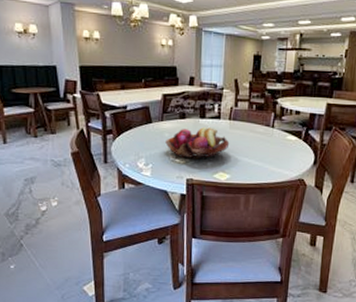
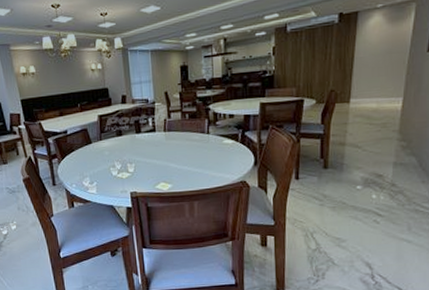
fruit basket: present [165,126,230,159] -> none [106,140,168,174]

